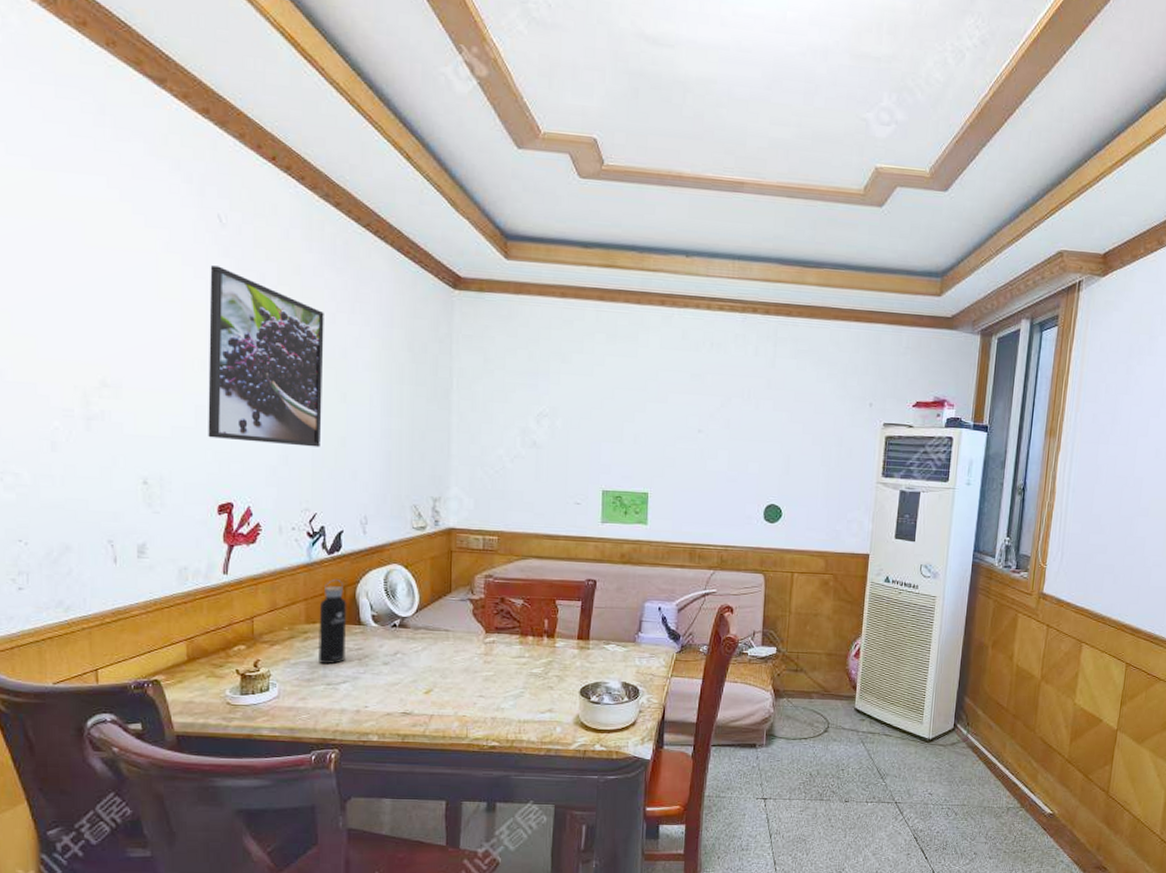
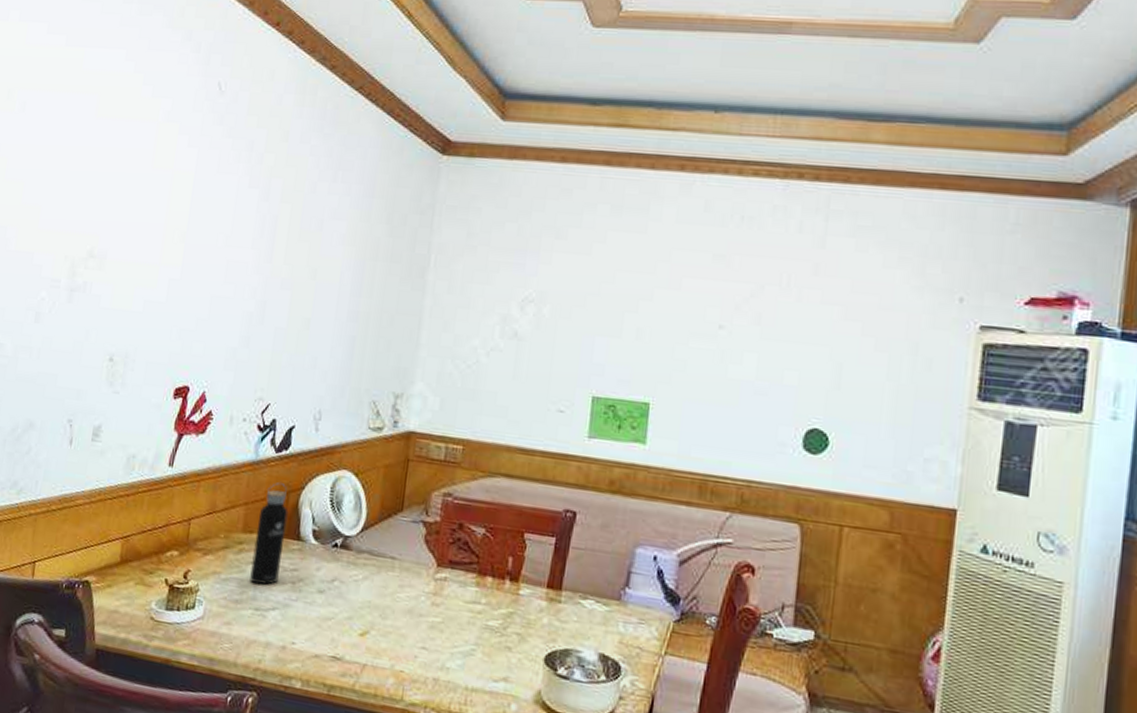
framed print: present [208,265,324,447] -> none [176,134,306,329]

